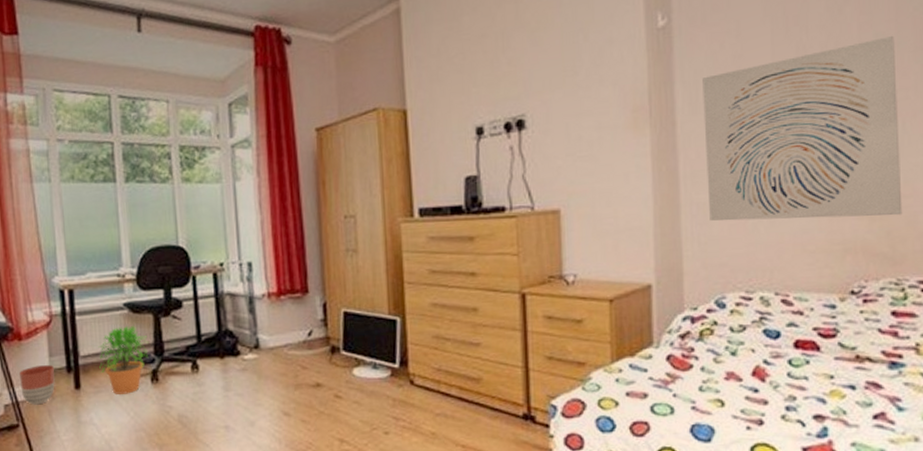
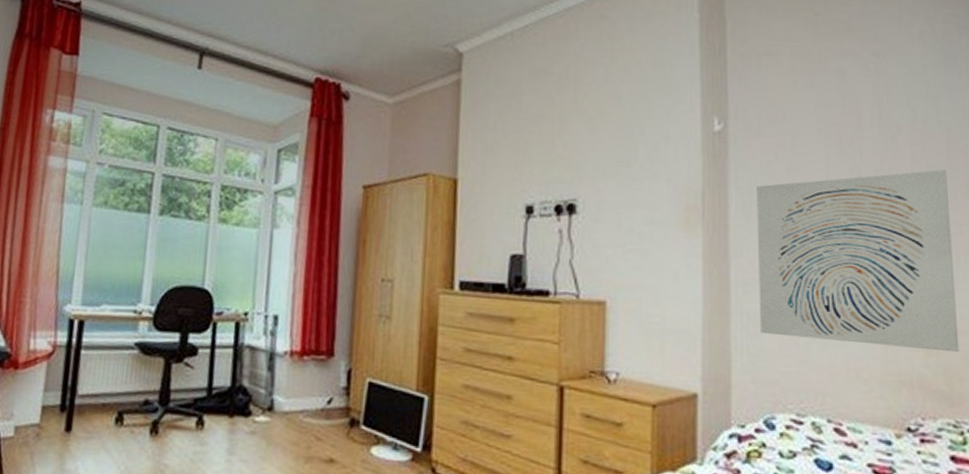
planter: present [19,365,55,405] -> none [5,399,47,445]
potted plant: present [98,325,148,394] -> none [96,367,154,445]

